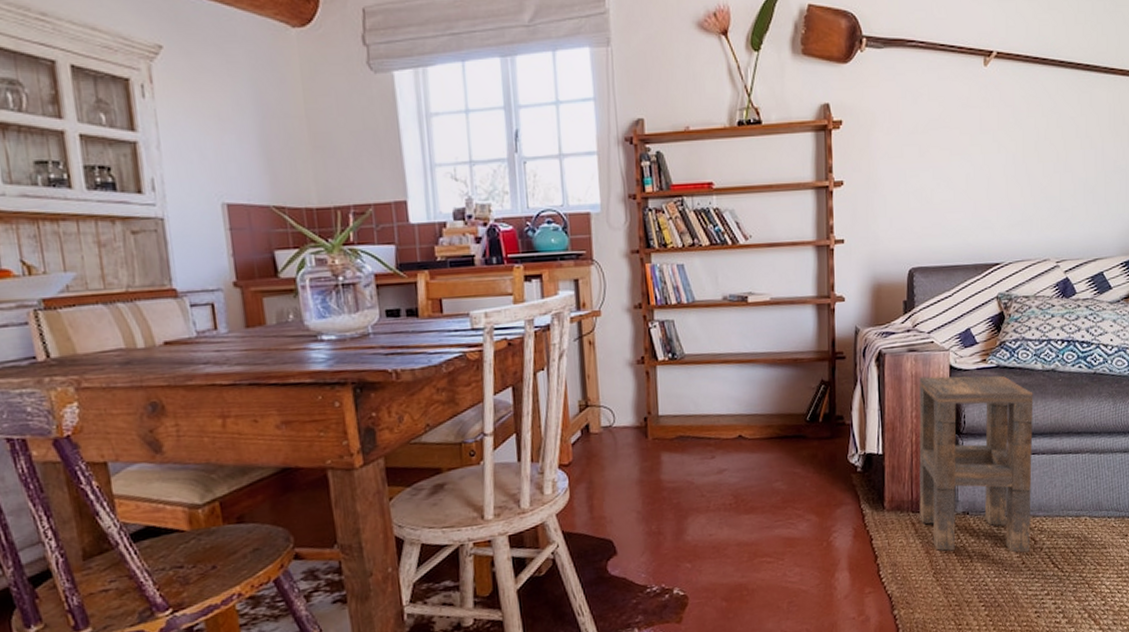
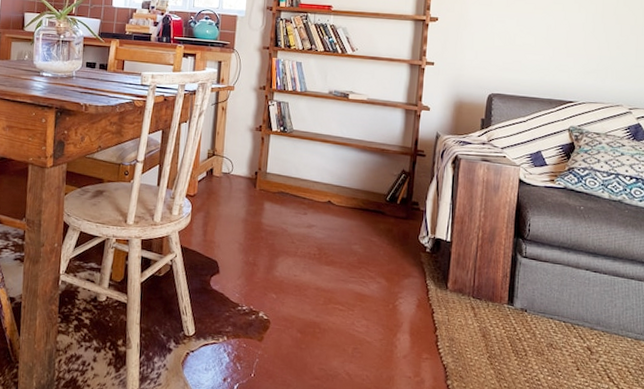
side table: present [919,375,1033,553] -> none [479,184,599,360]

